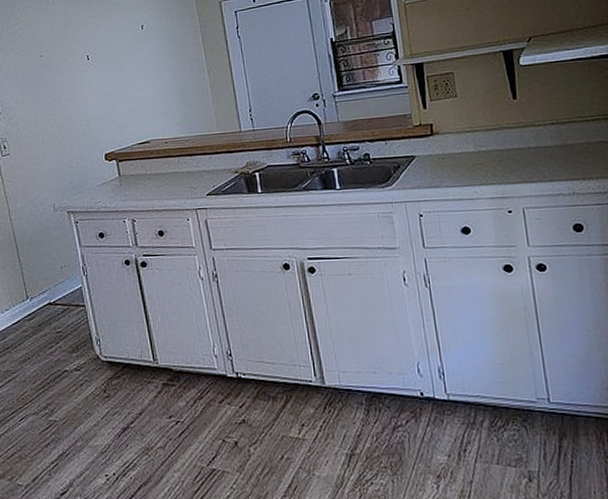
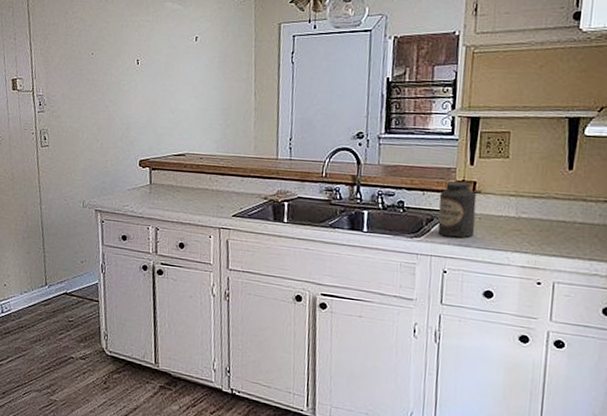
canister: none [401,125,441,181] -> present [437,181,477,238]

